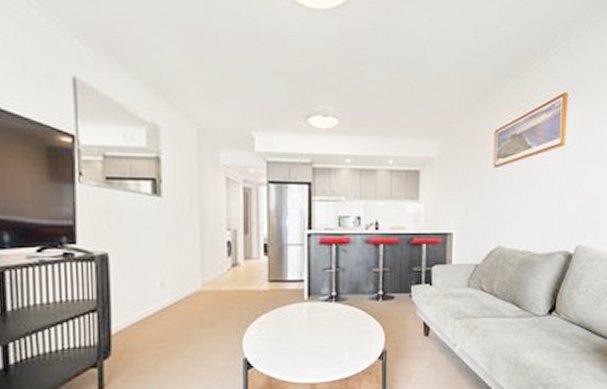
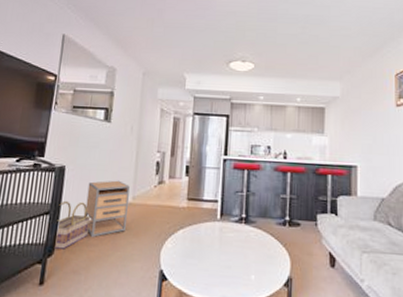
basket: none [108,294,151,349] -> present [55,200,90,249]
nightstand: none [143,266,197,332] -> present [85,180,130,237]

